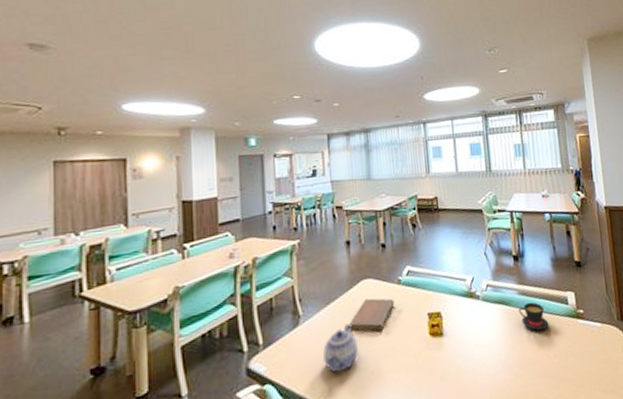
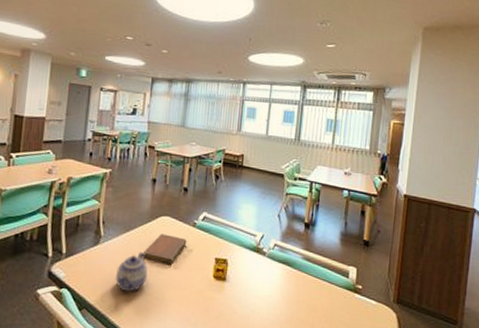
teacup: present [519,302,549,331] -> none [300,268,327,295]

